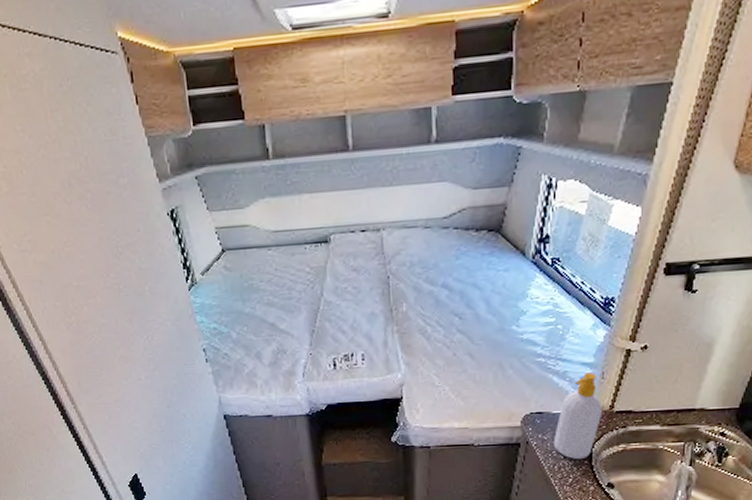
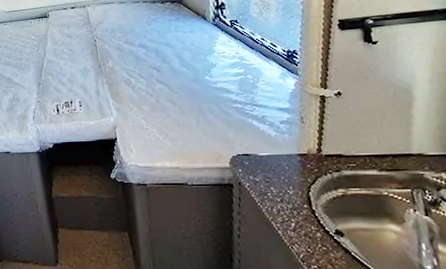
soap bottle: present [554,372,603,459] -> none [266,117,311,202]

